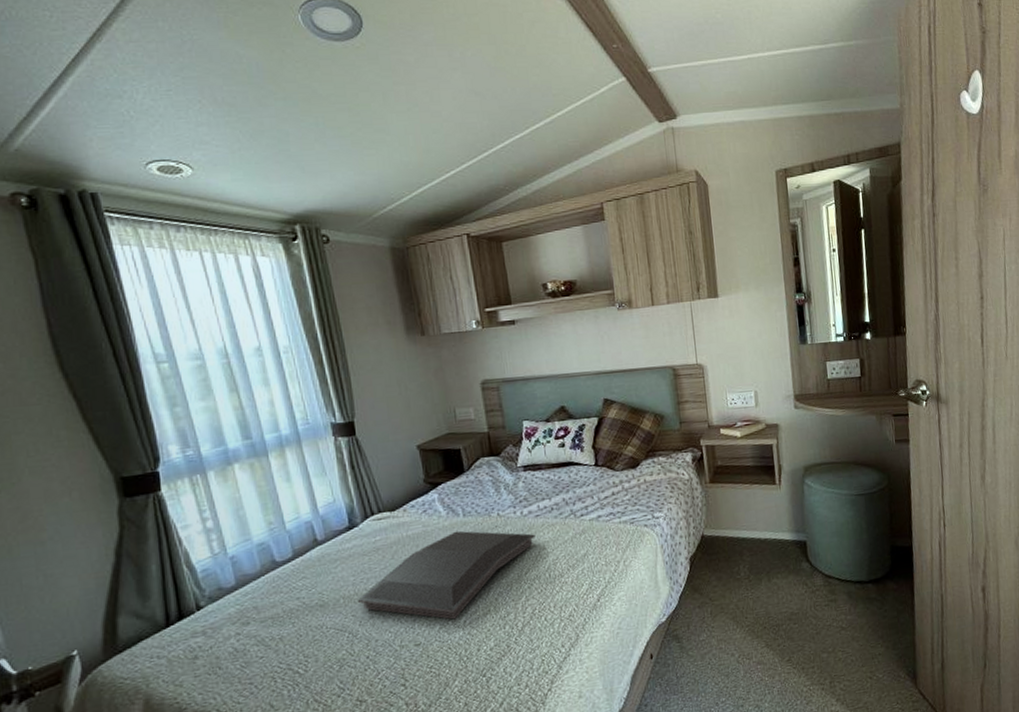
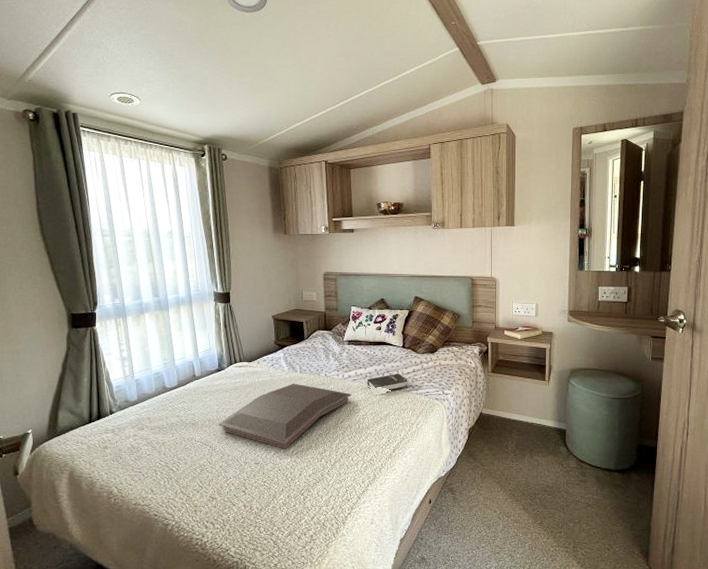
hardback book: none [553,499,608,526] -> present [367,373,408,392]

